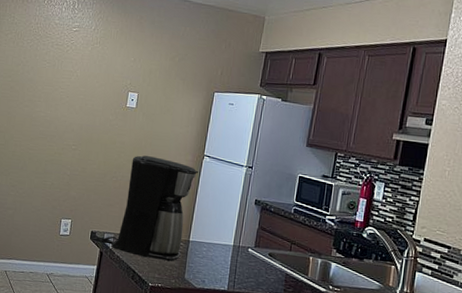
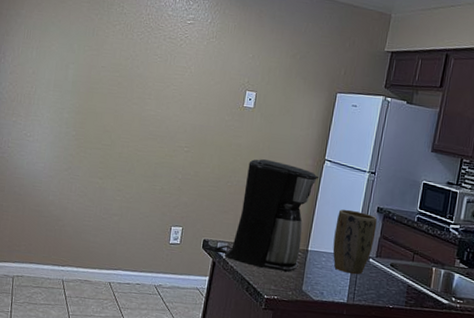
plant pot: none [213,201,255,264] -> present [332,209,377,275]

